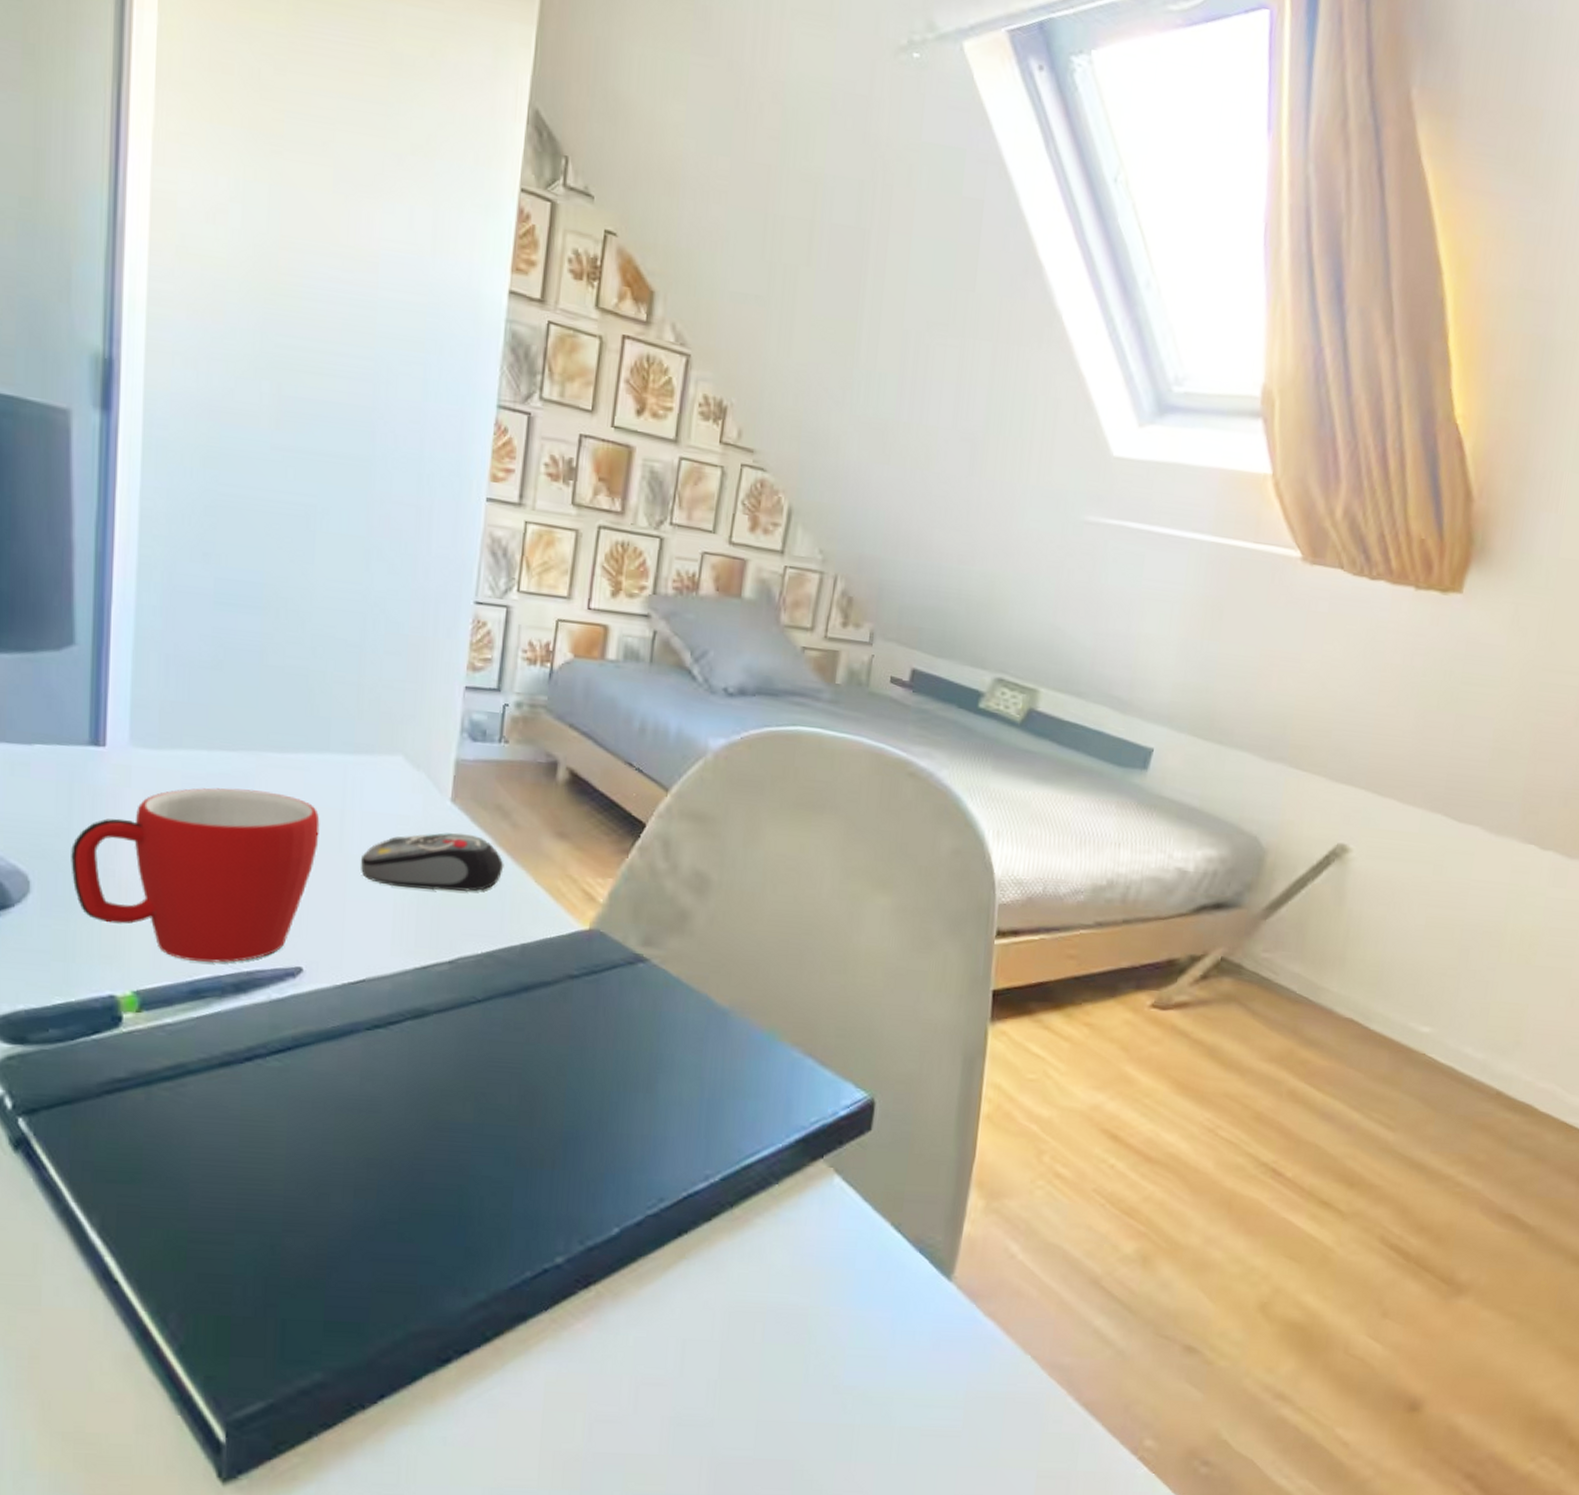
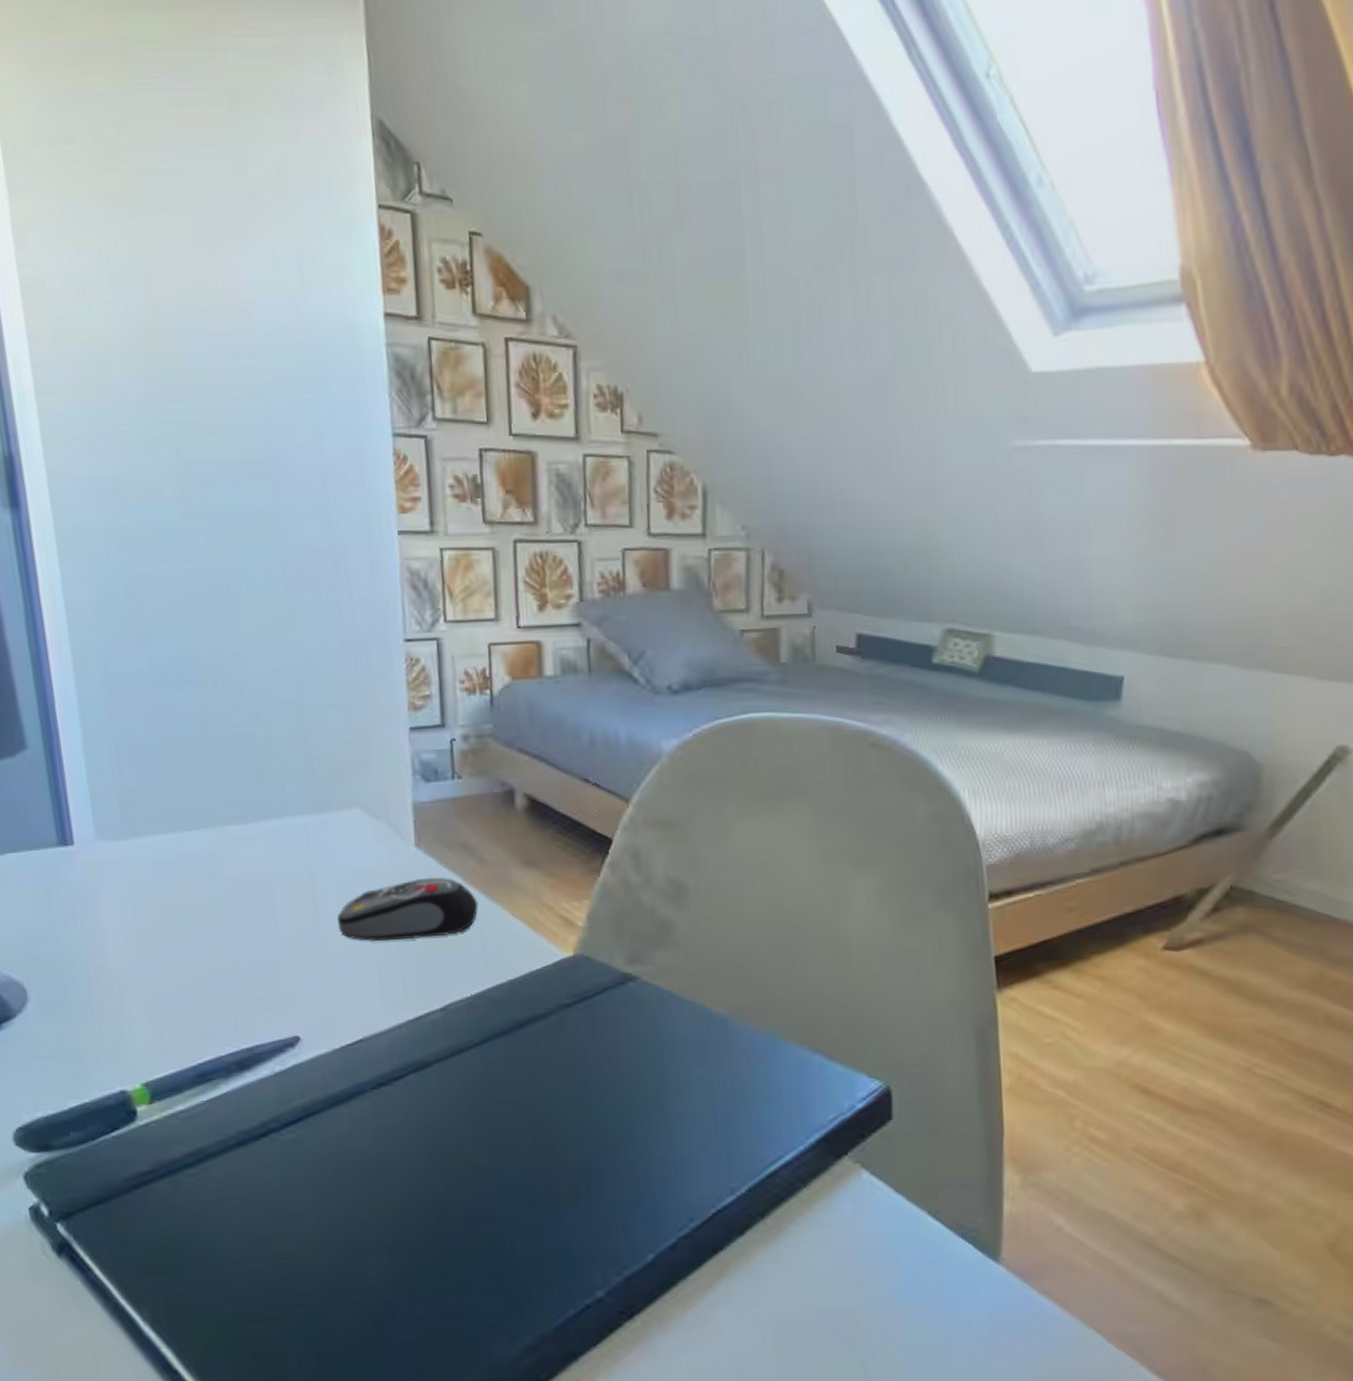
mug: present [71,788,320,963] -> none [59,865,294,1045]

